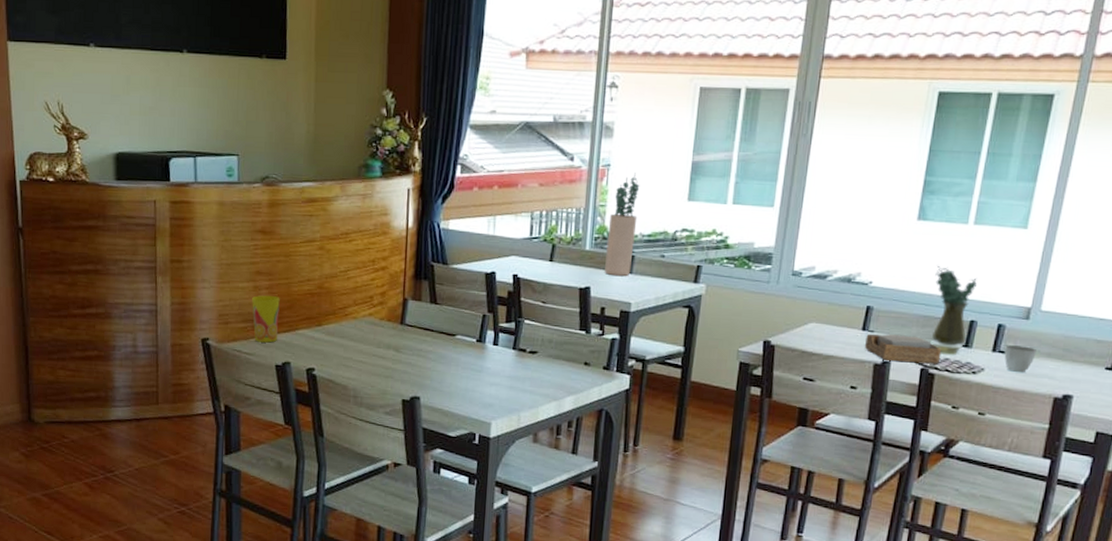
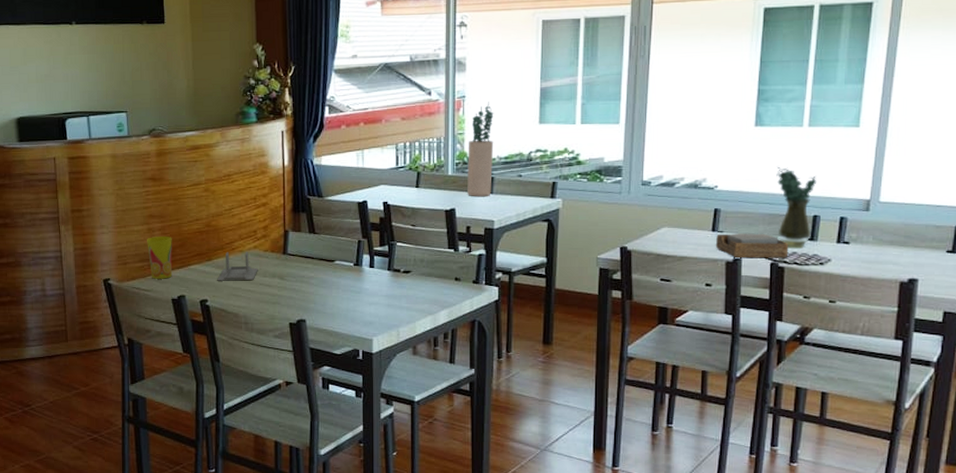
napkin holder: none [326,317,372,351] -> present [217,252,258,281]
cup: present [1004,345,1036,373] -> none [848,236,879,261]

